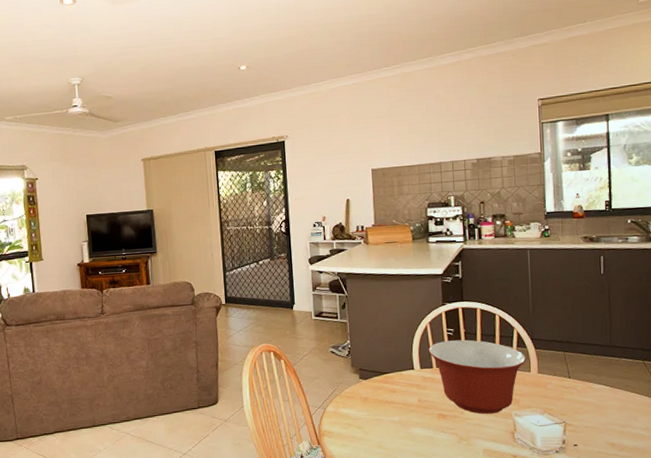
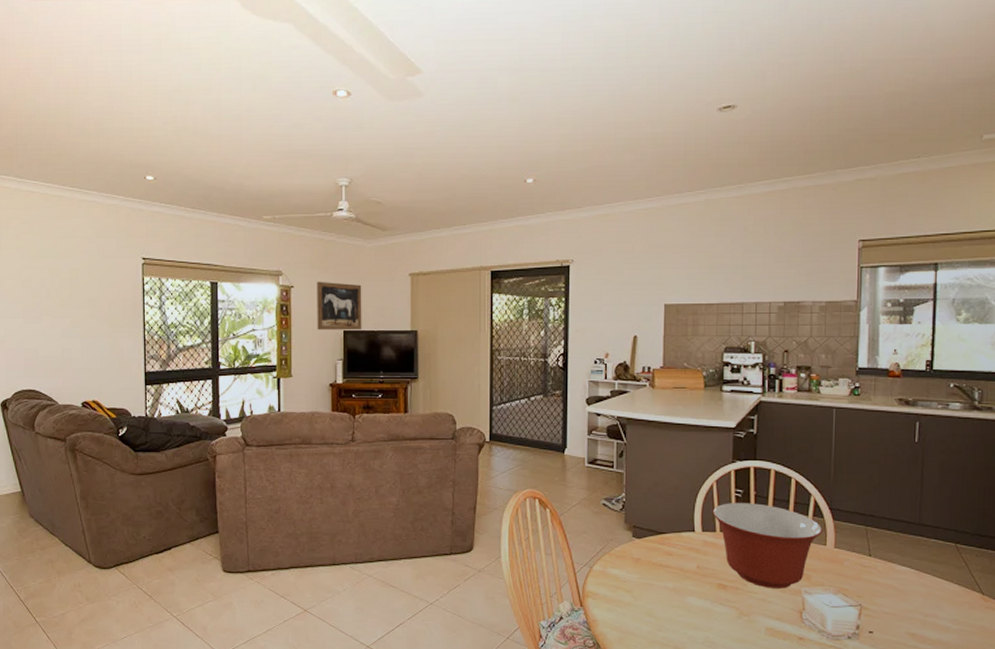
wall art: none [59,172,103,217] -> present [317,281,362,330]

